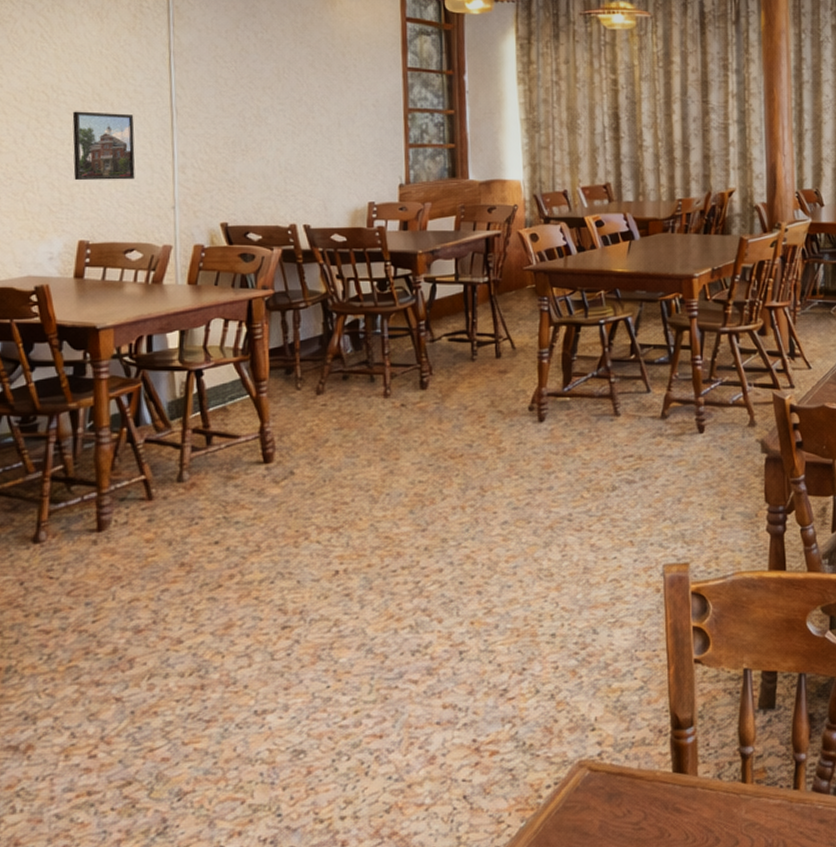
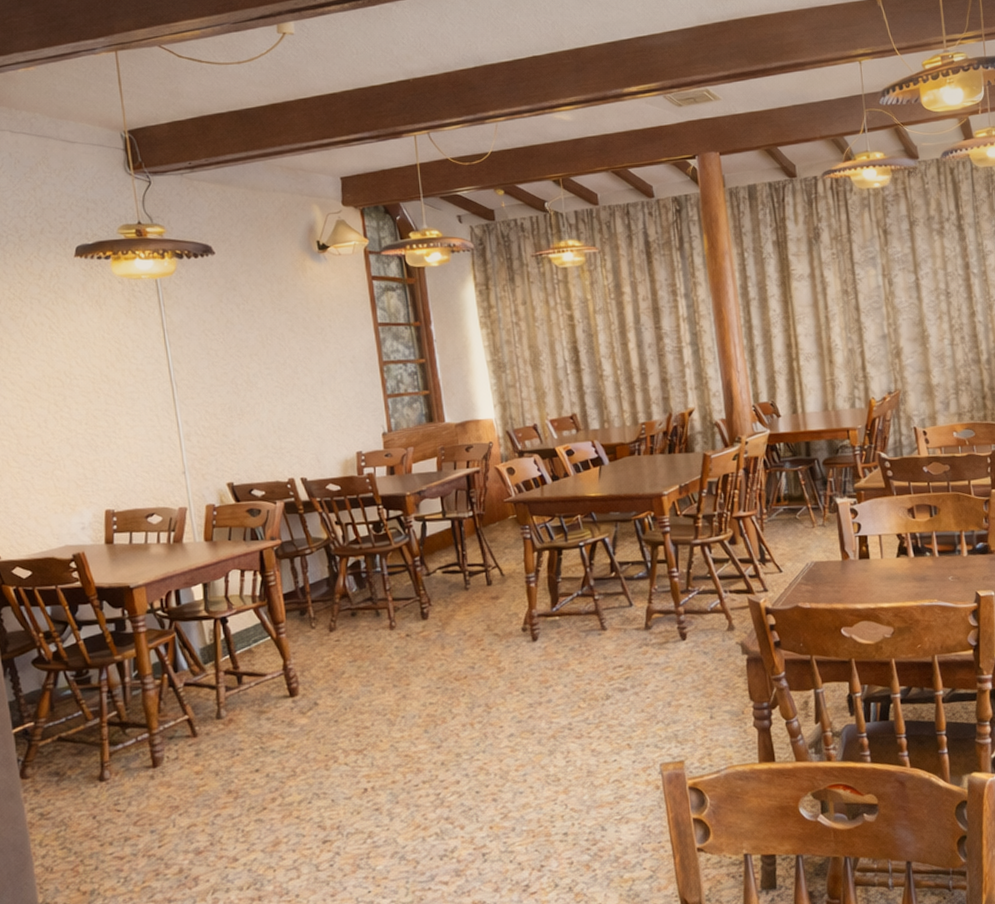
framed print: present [72,111,135,181] -> none [85,391,147,456]

